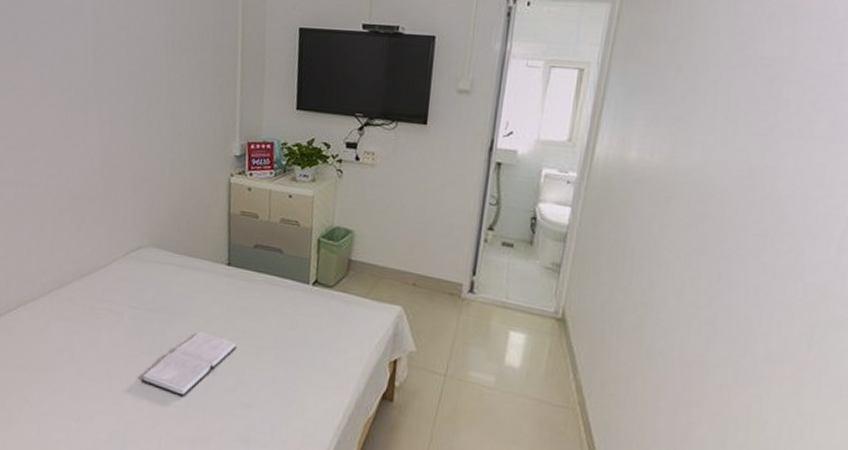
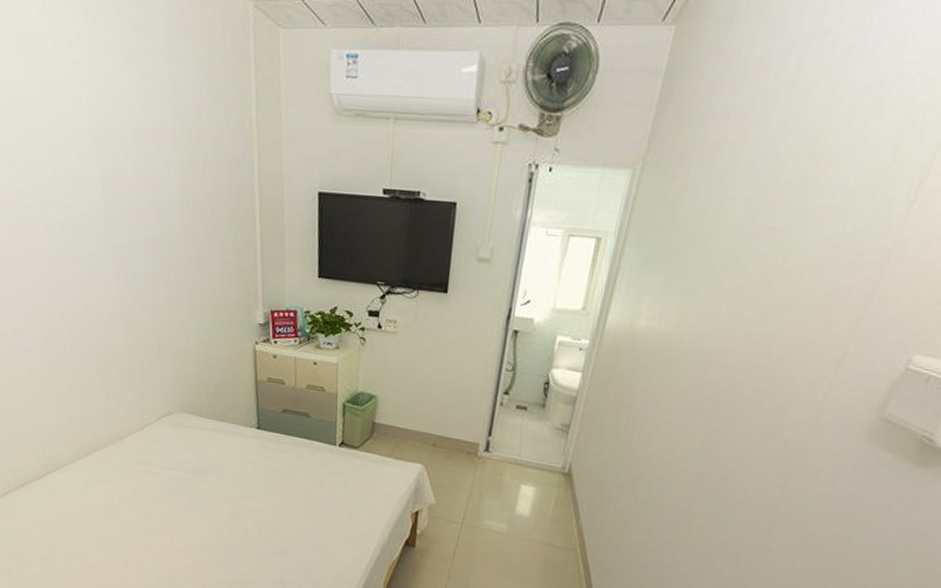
hardback book: present [141,331,237,397] -> none [182,489,270,547]

